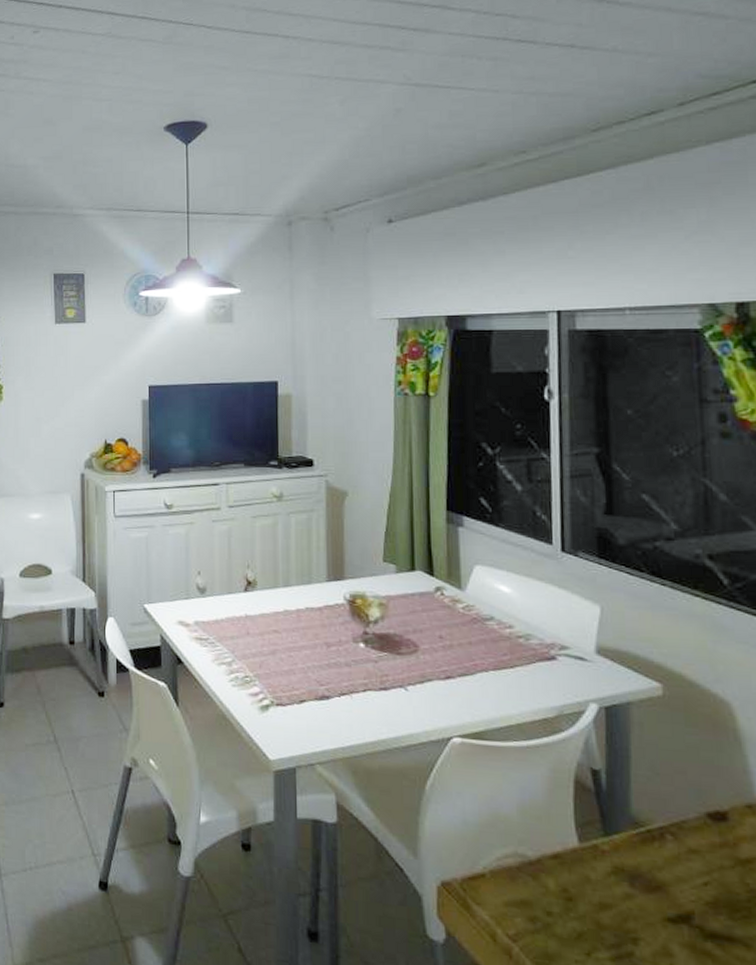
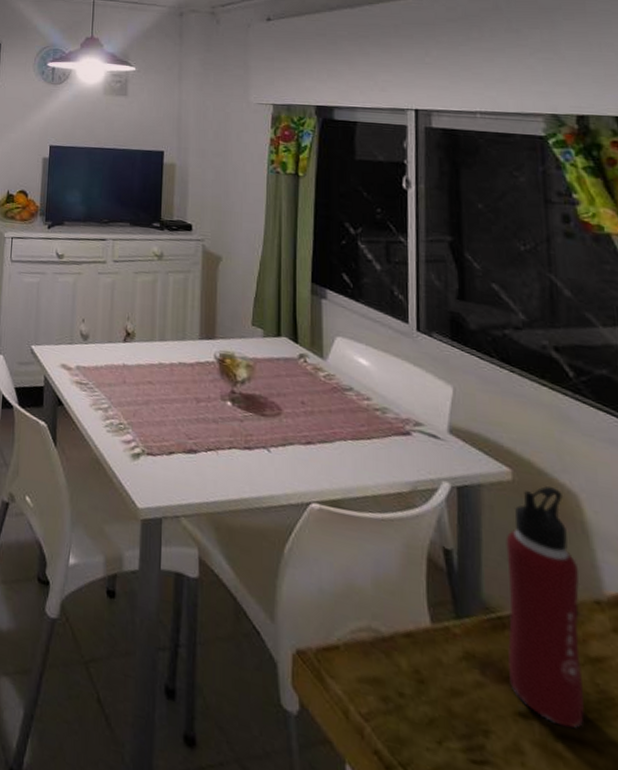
water bottle: none [655,696,734,928] -> present [505,485,585,729]

